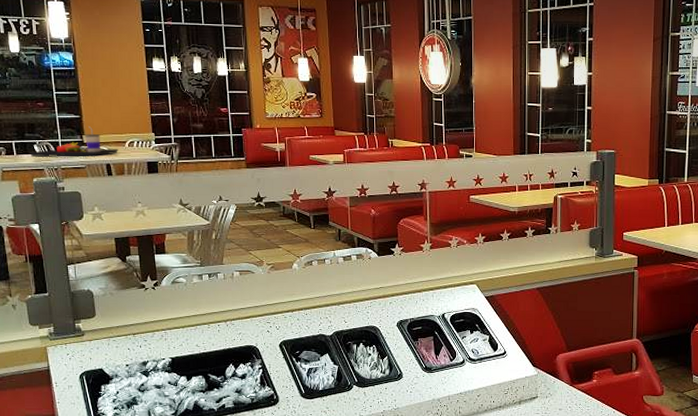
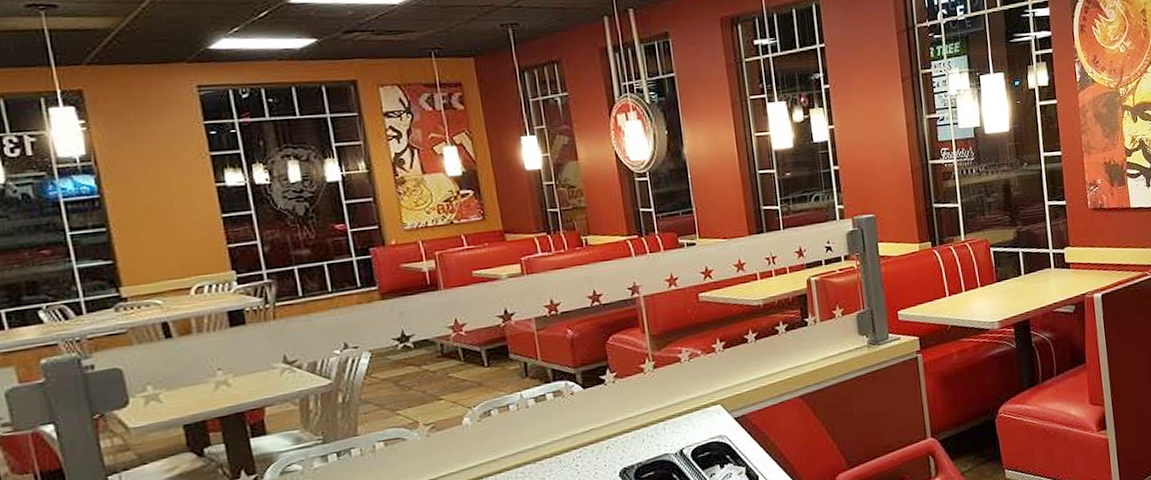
food tray: present [29,126,118,157] -> none [30,274,180,329]

